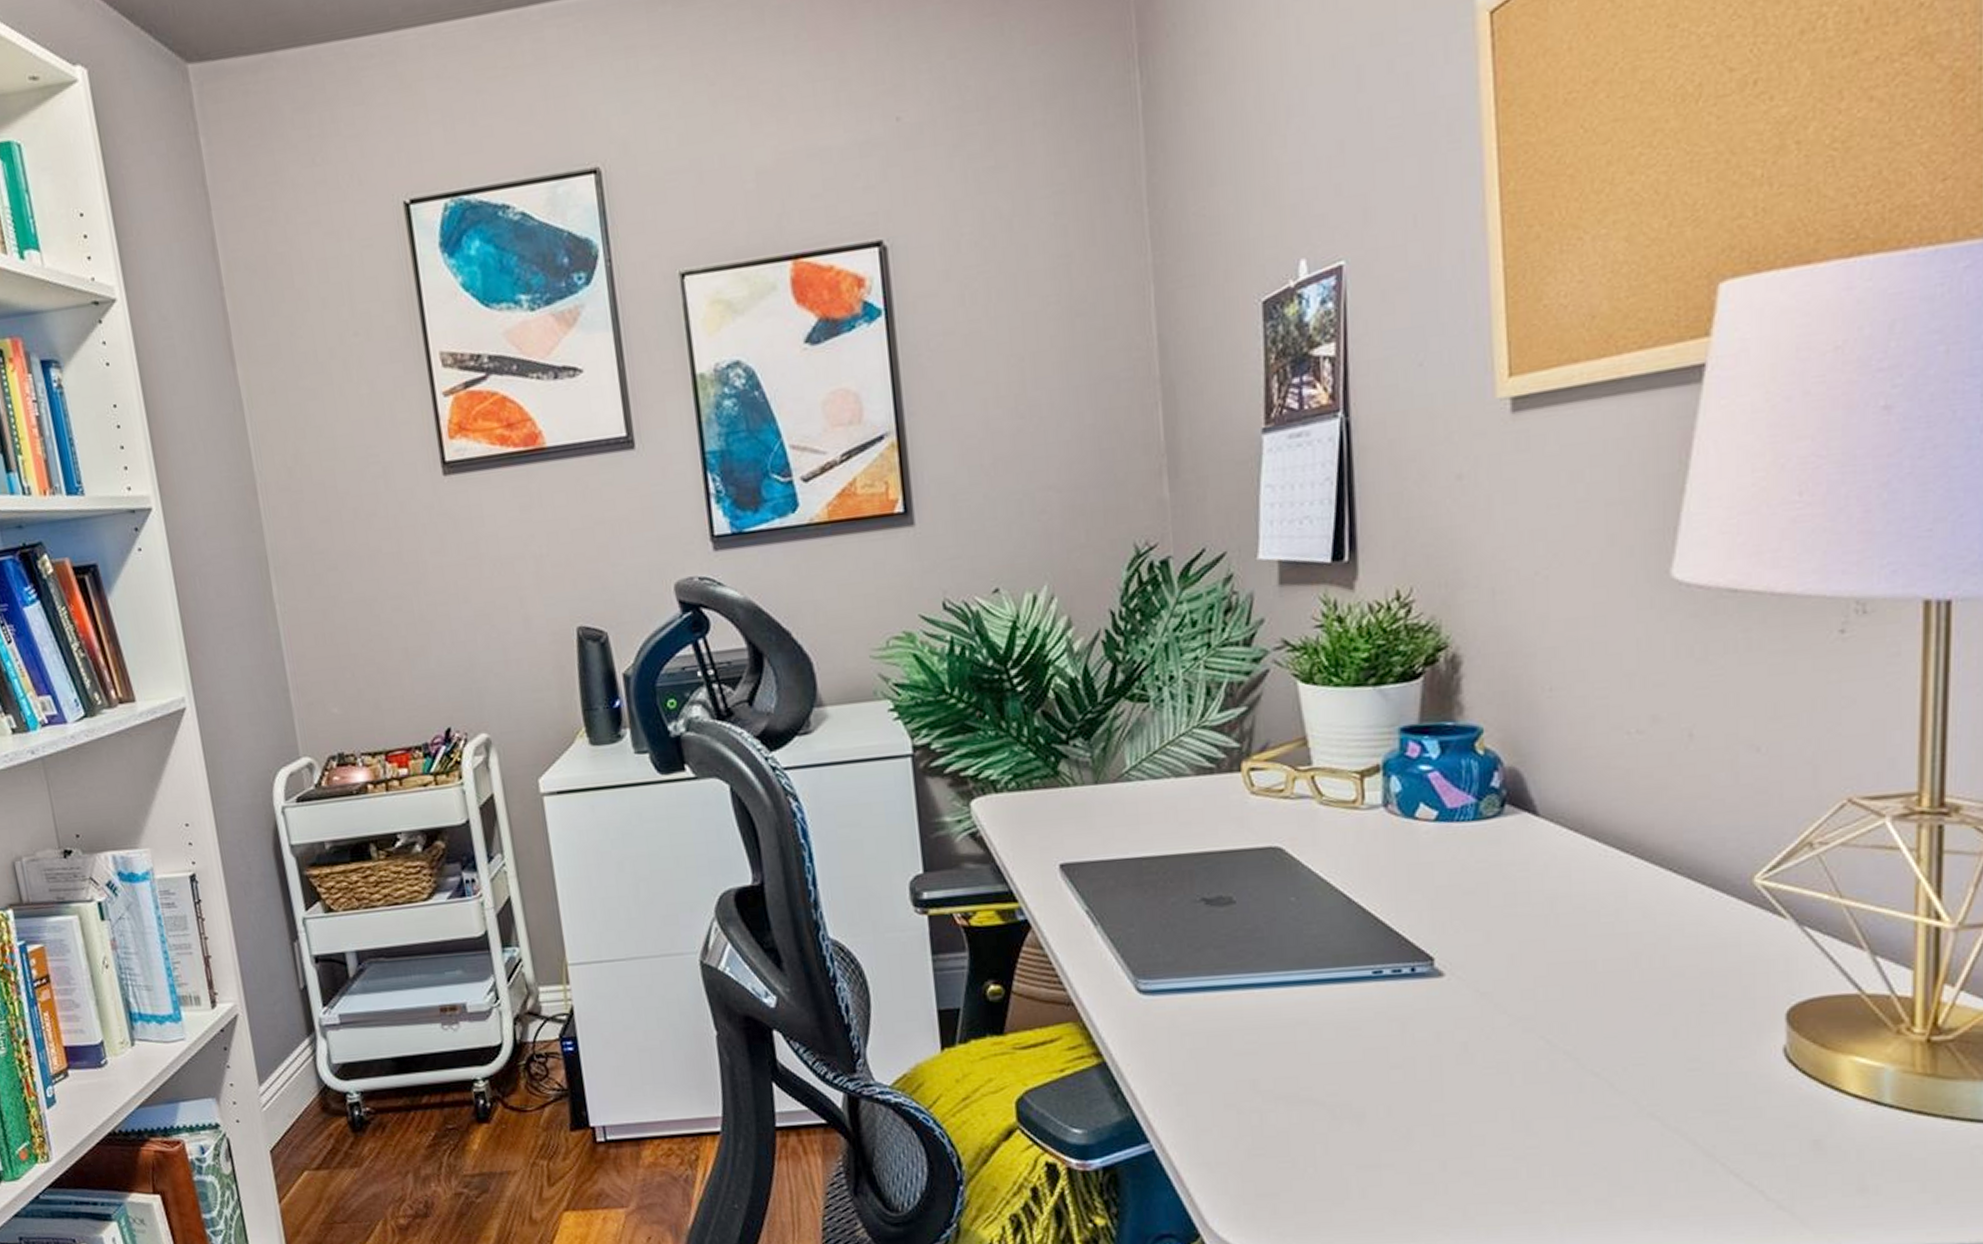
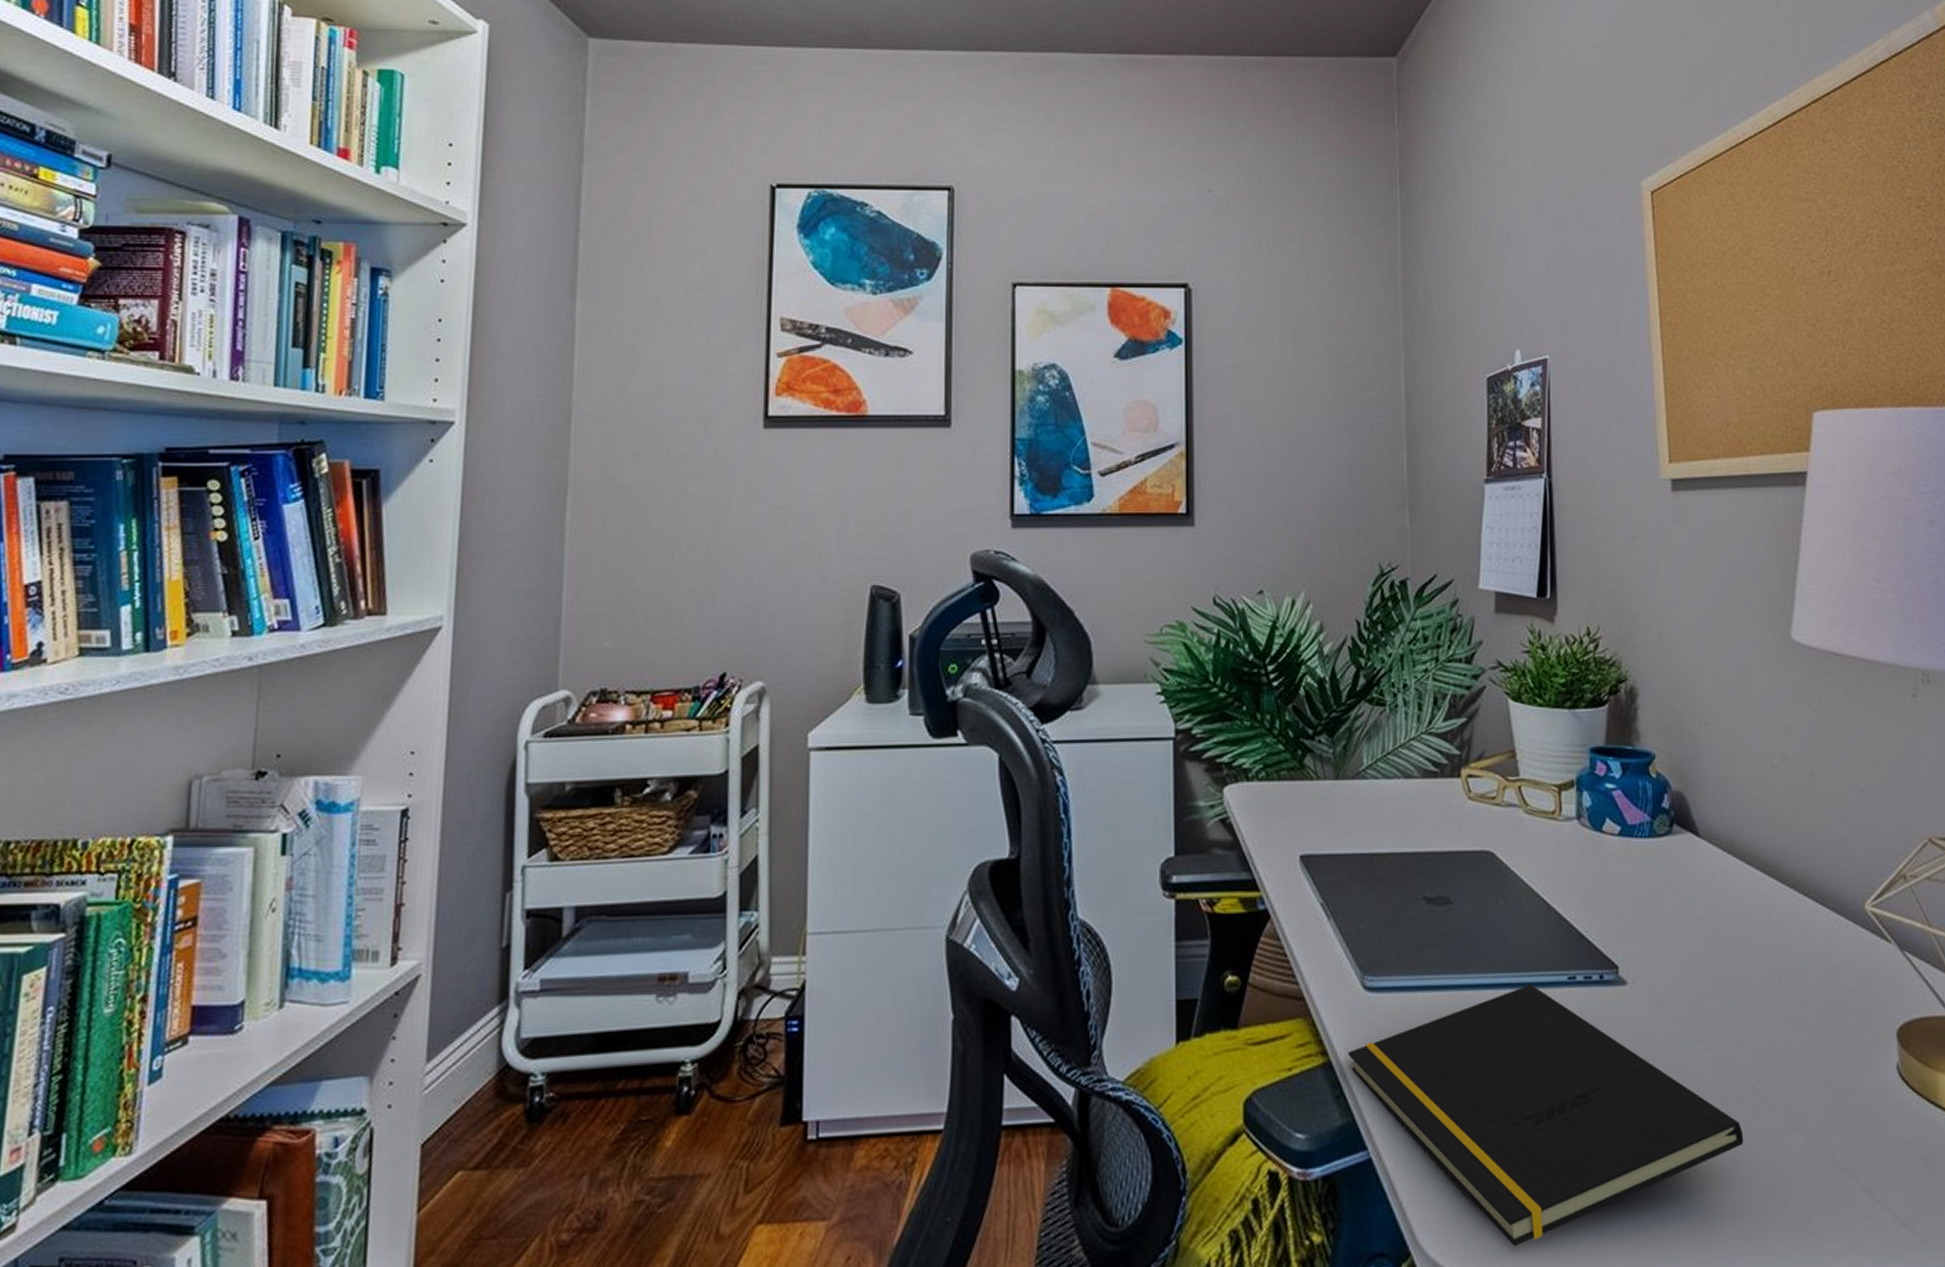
notepad: none [1123,980,1584,1229] -> present [1347,984,1744,1247]

